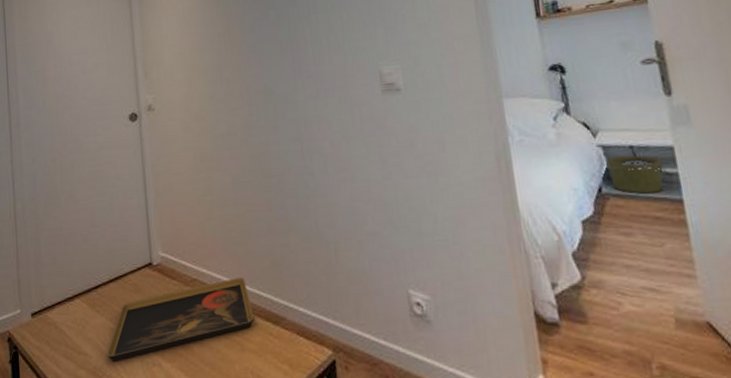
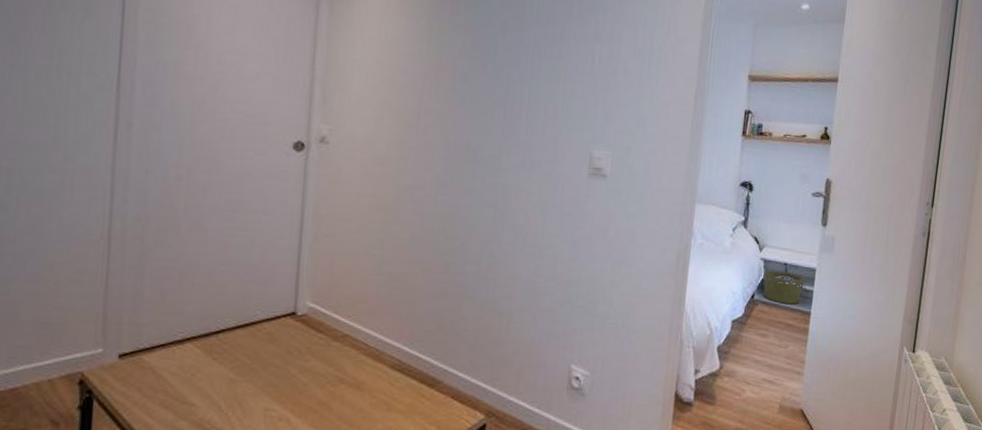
decorative tray: present [106,278,254,362] -> none [220,338,408,414]

